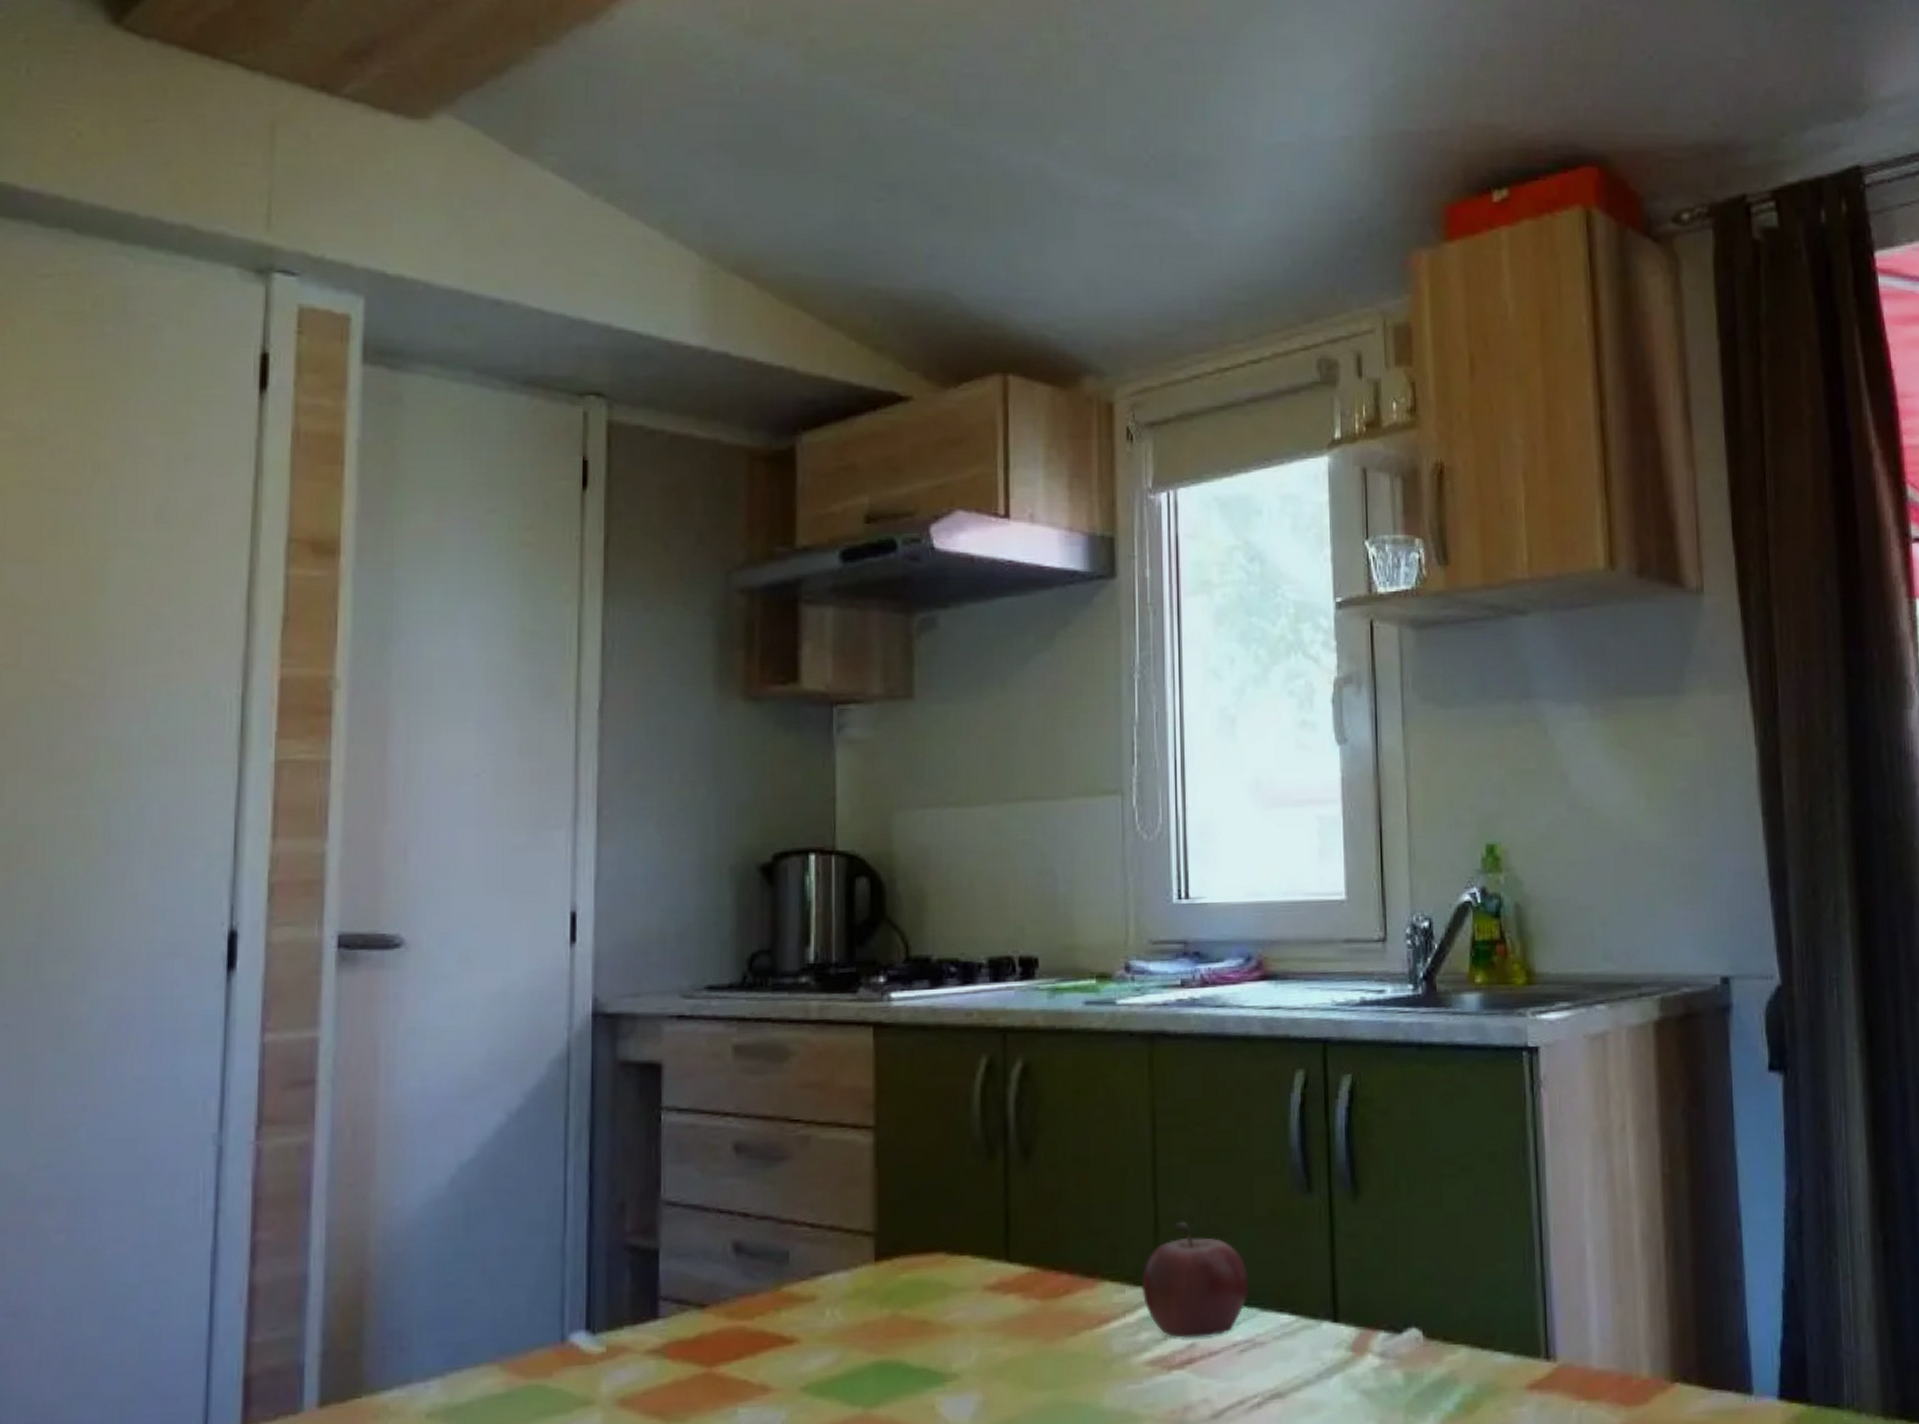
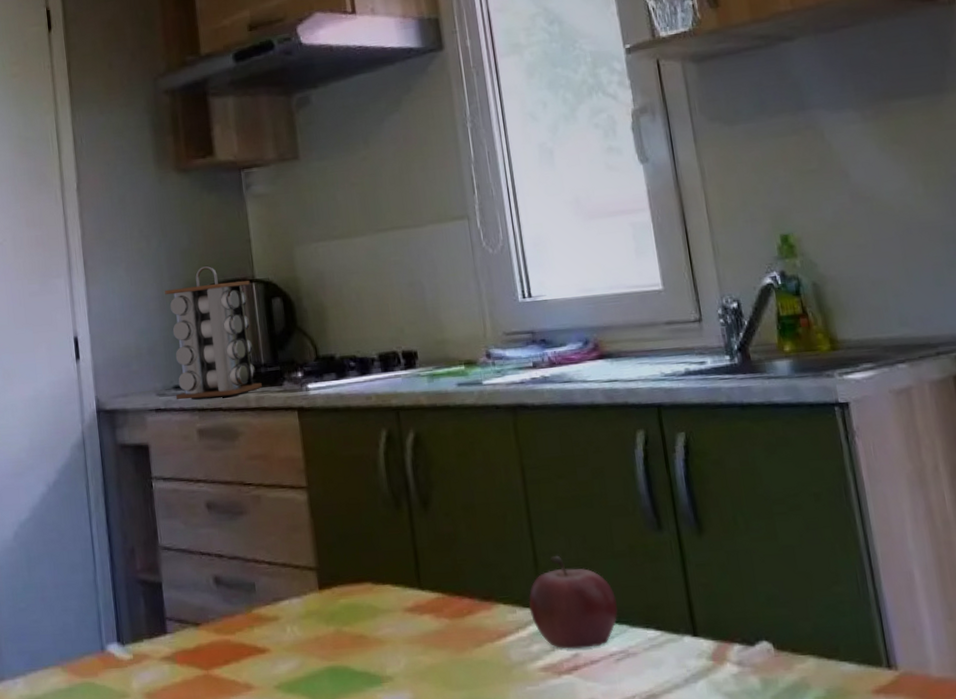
spice rack: none [707,827,829,1007] -> present [165,265,262,401]

